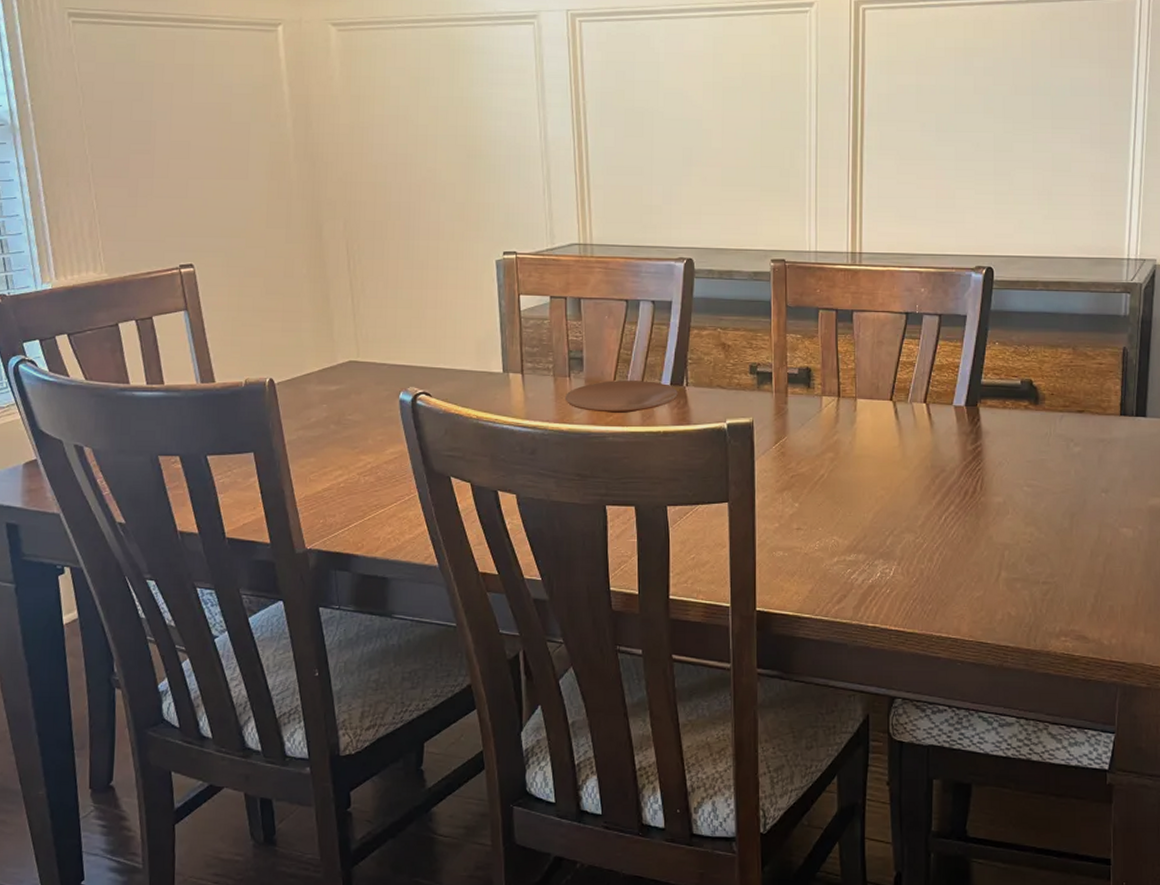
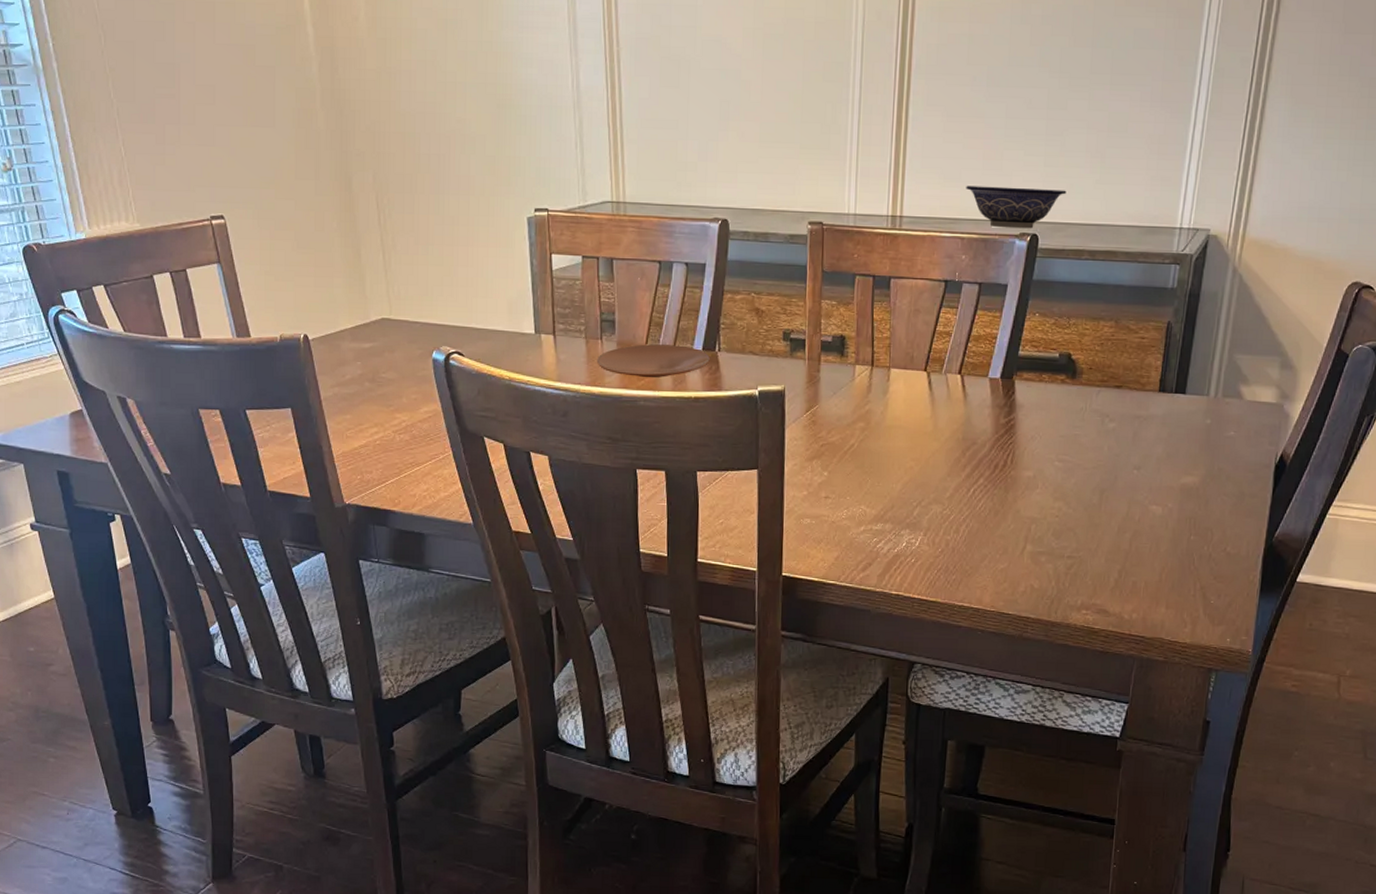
decorative bowl: none [921,223,1017,262] -> present [966,186,1067,229]

